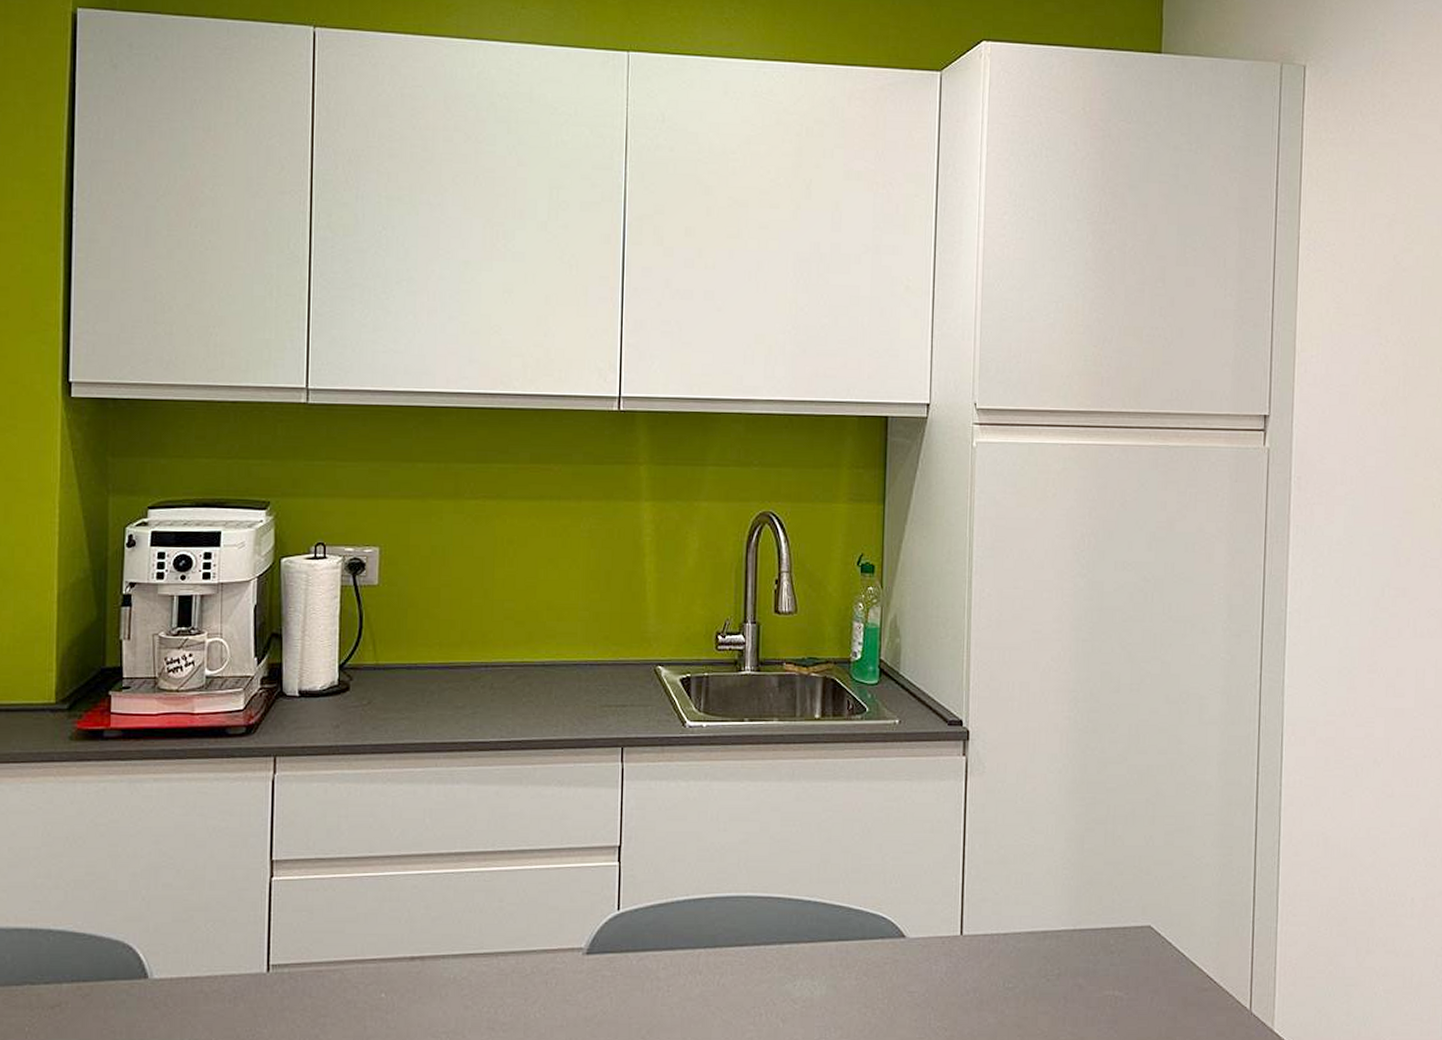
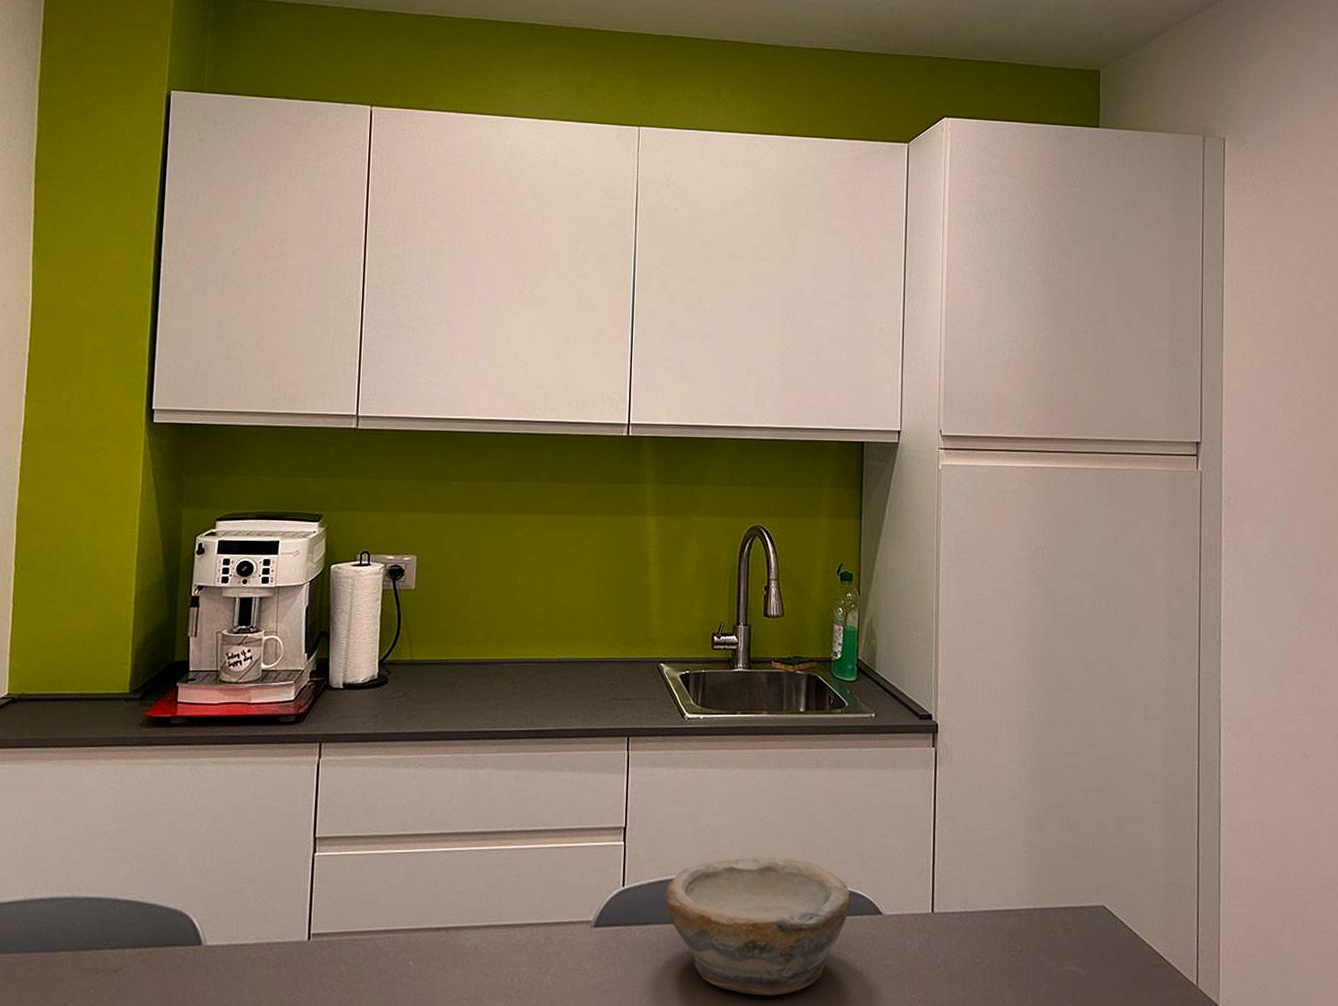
bowl: none [666,877,872,1026] -> present [666,857,852,996]

